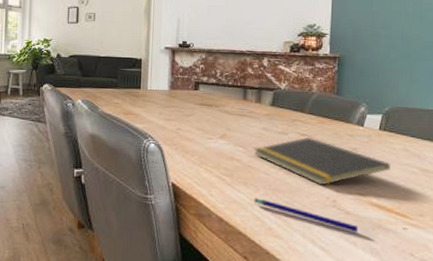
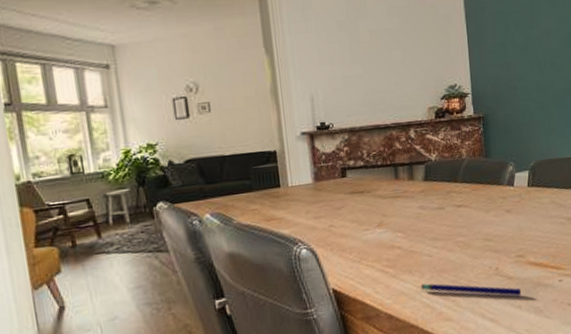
notepad: present [254,136,390,186] -> none [413,207,542,256]

